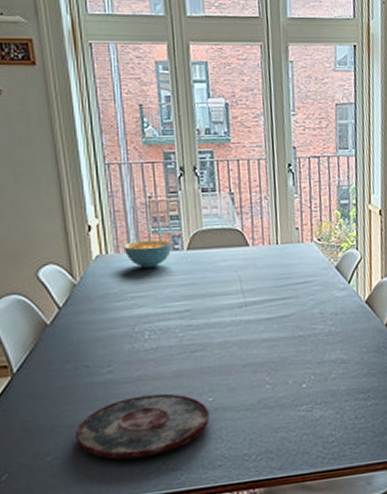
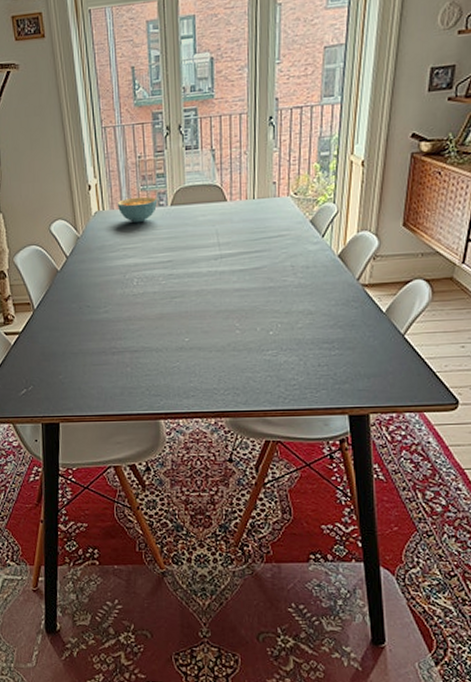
plate: present [76,393,210,460] -> none [80,332,186,384]

